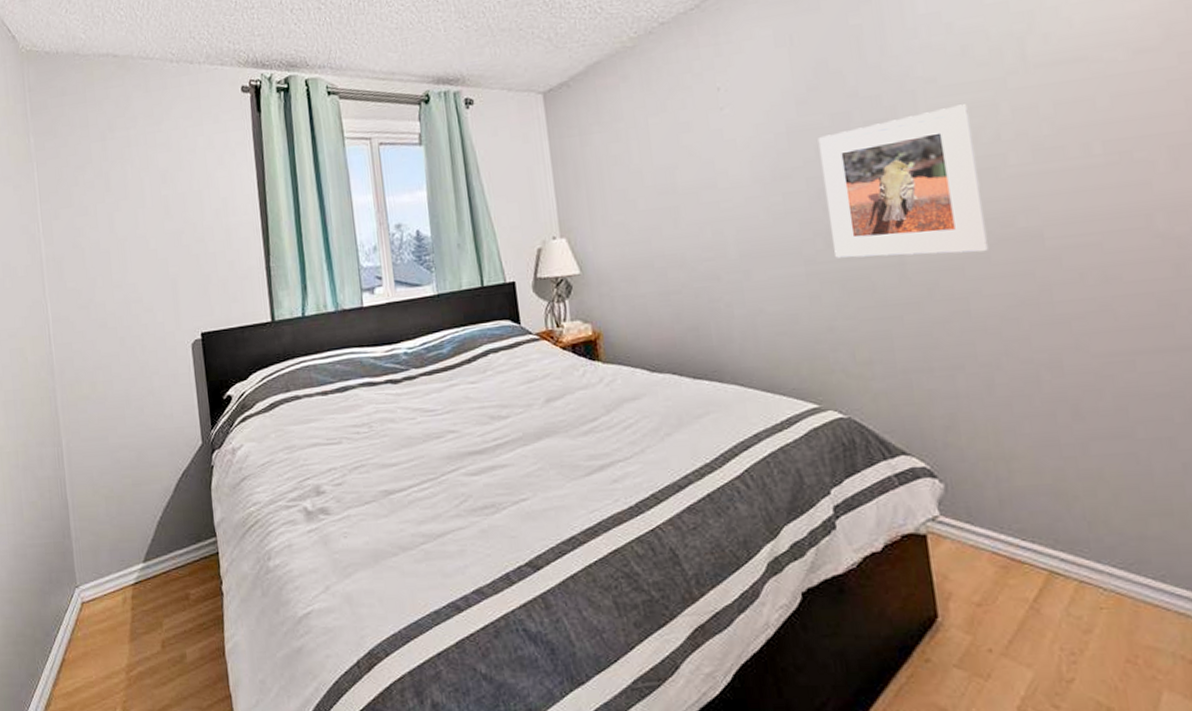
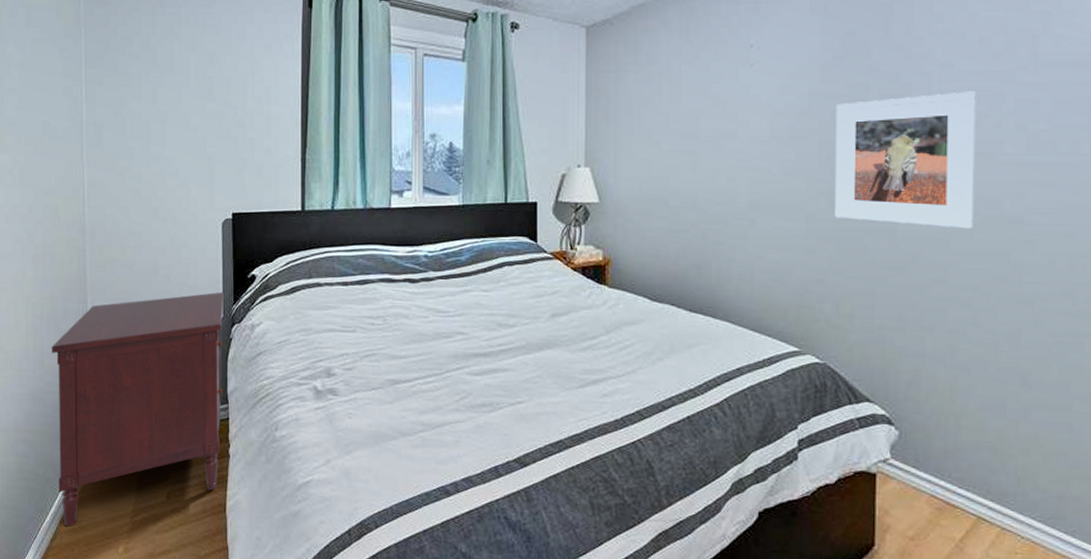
dresser: none [29,417,213,690] -> present [51,291,224,527]

